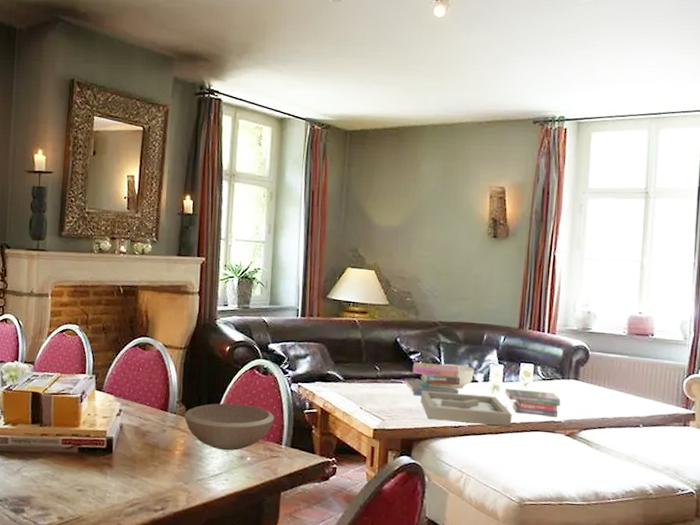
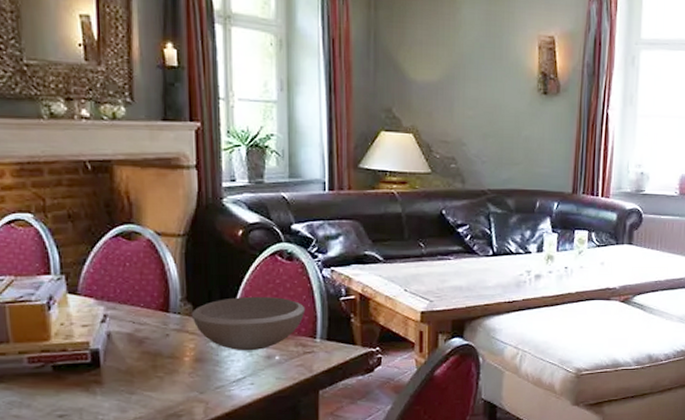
books: present [405,362,460,396] -> none [454,236,513,272]
decorative tray: present [421,390,512,426] -> none [471,265,567,297]
bowl: present [440,363,475,389] -> none [490,235,528,262]
books: present [504,388,561,418] -> none [558,257,615,284]

